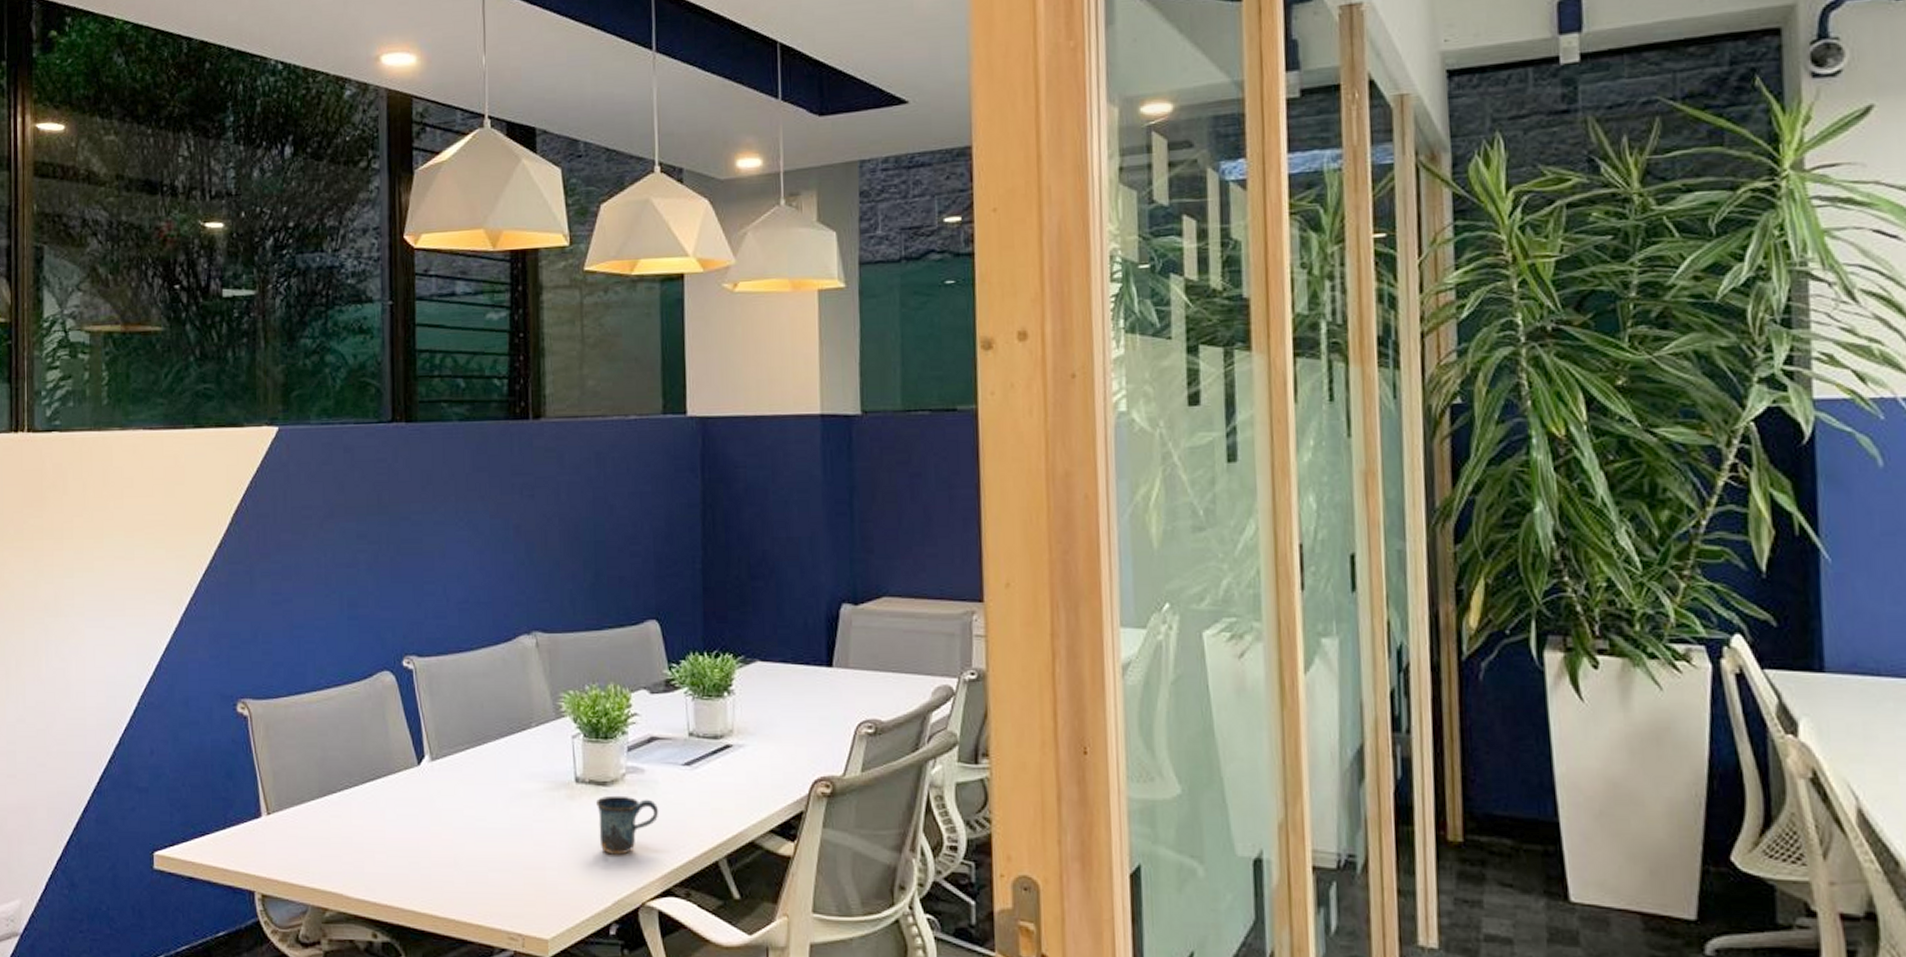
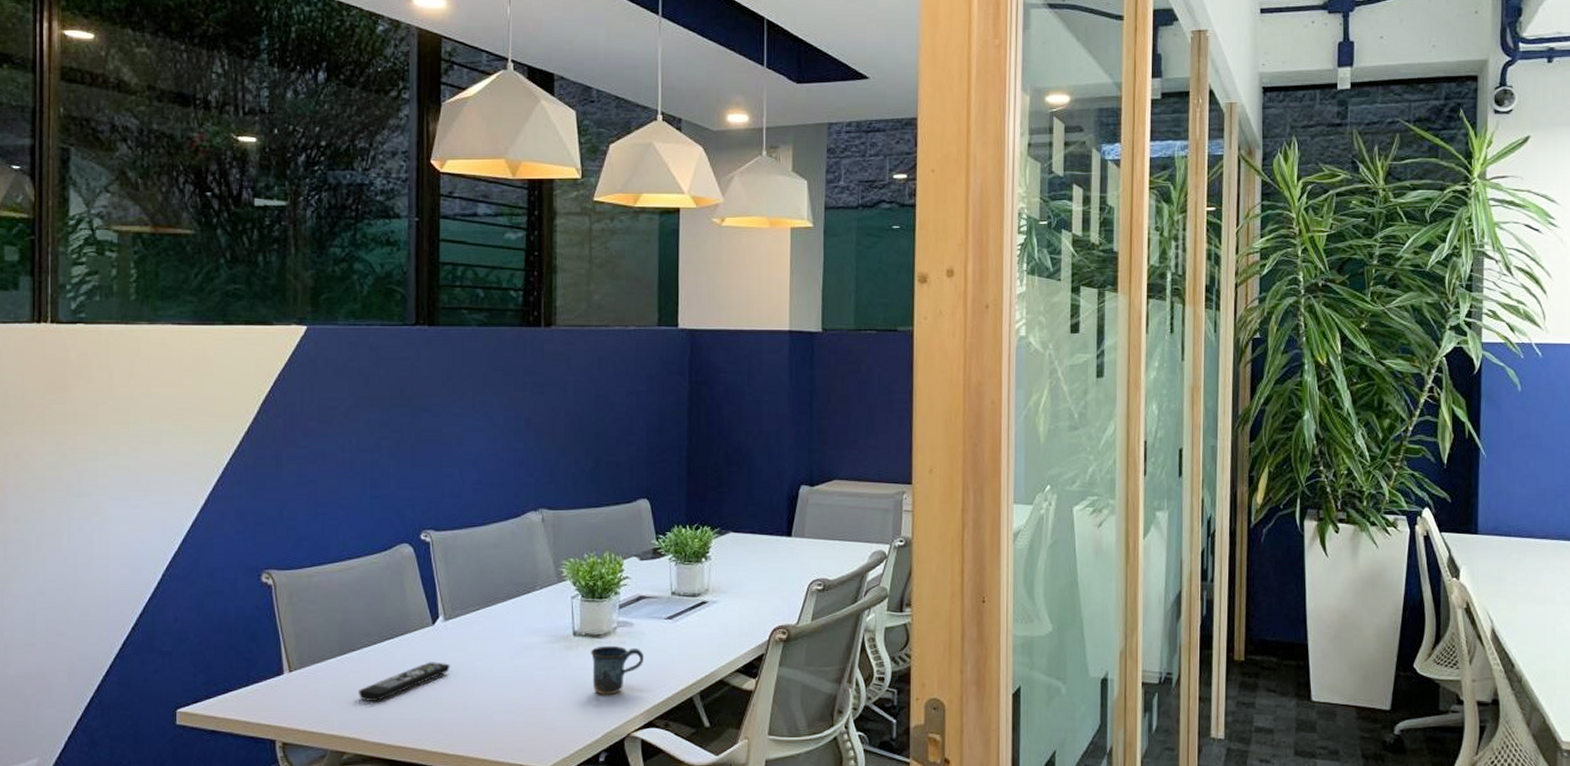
remote control: none [340,808,438,851] -> present [359,662,450,701]

